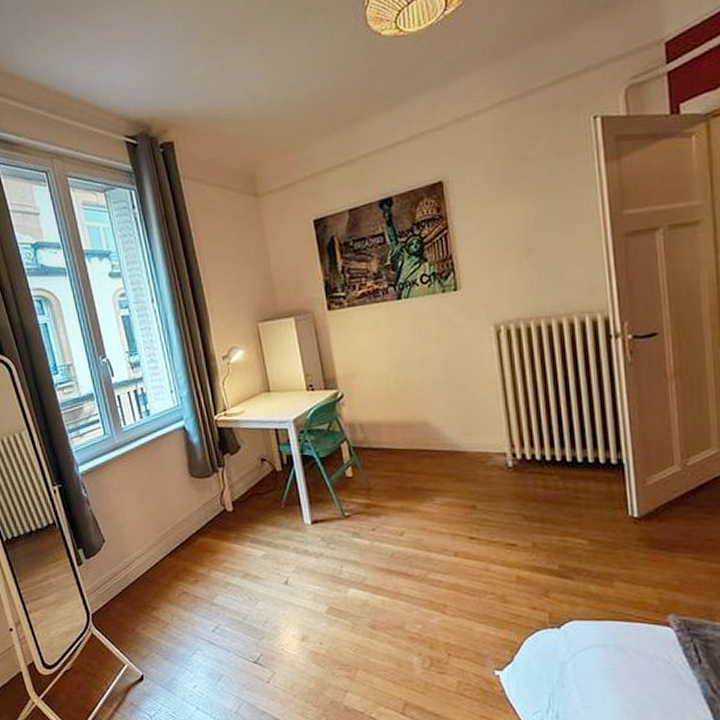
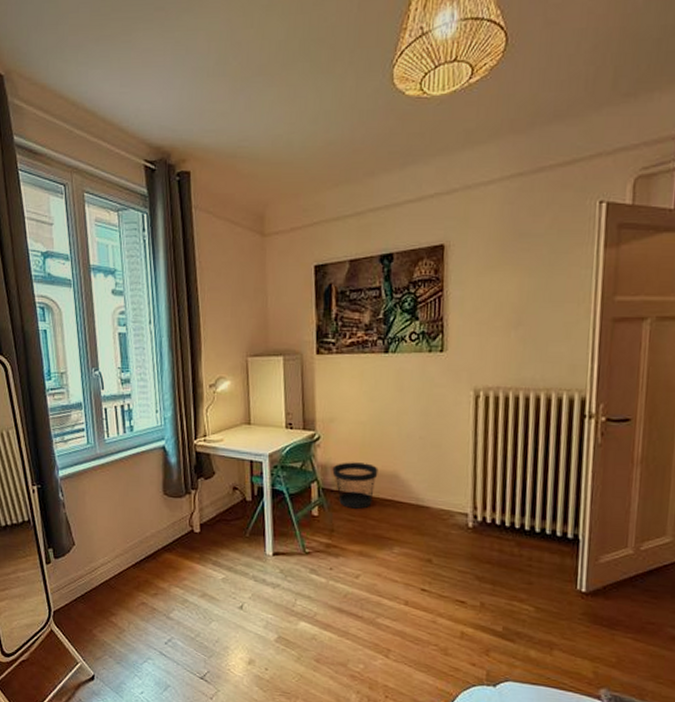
wastebasket: none [360,415,408,464] -> present [332,462,378,509]

